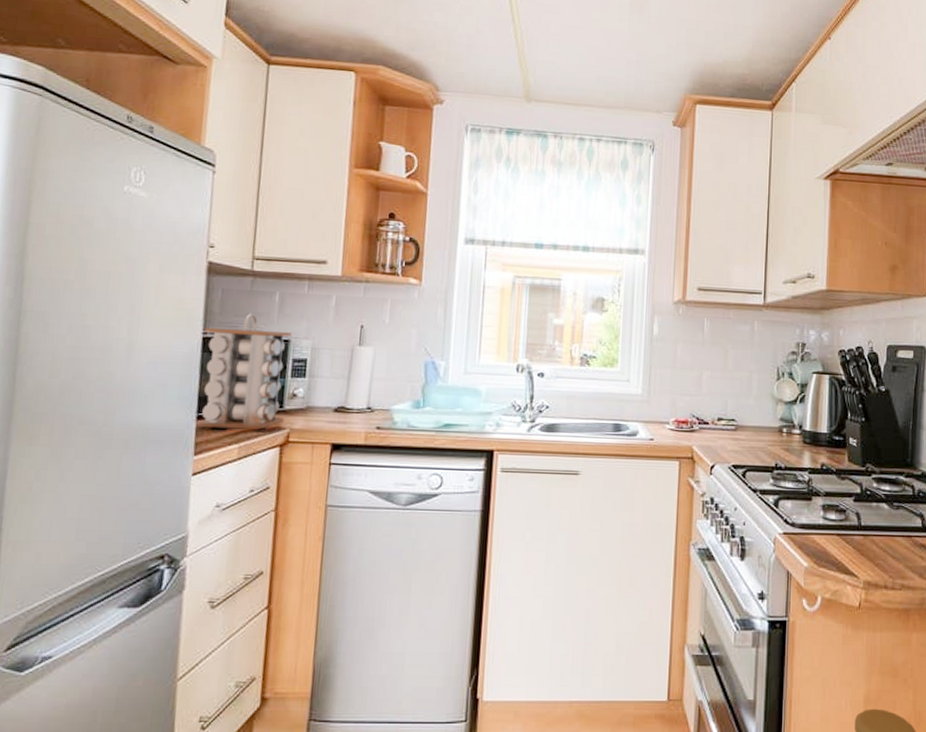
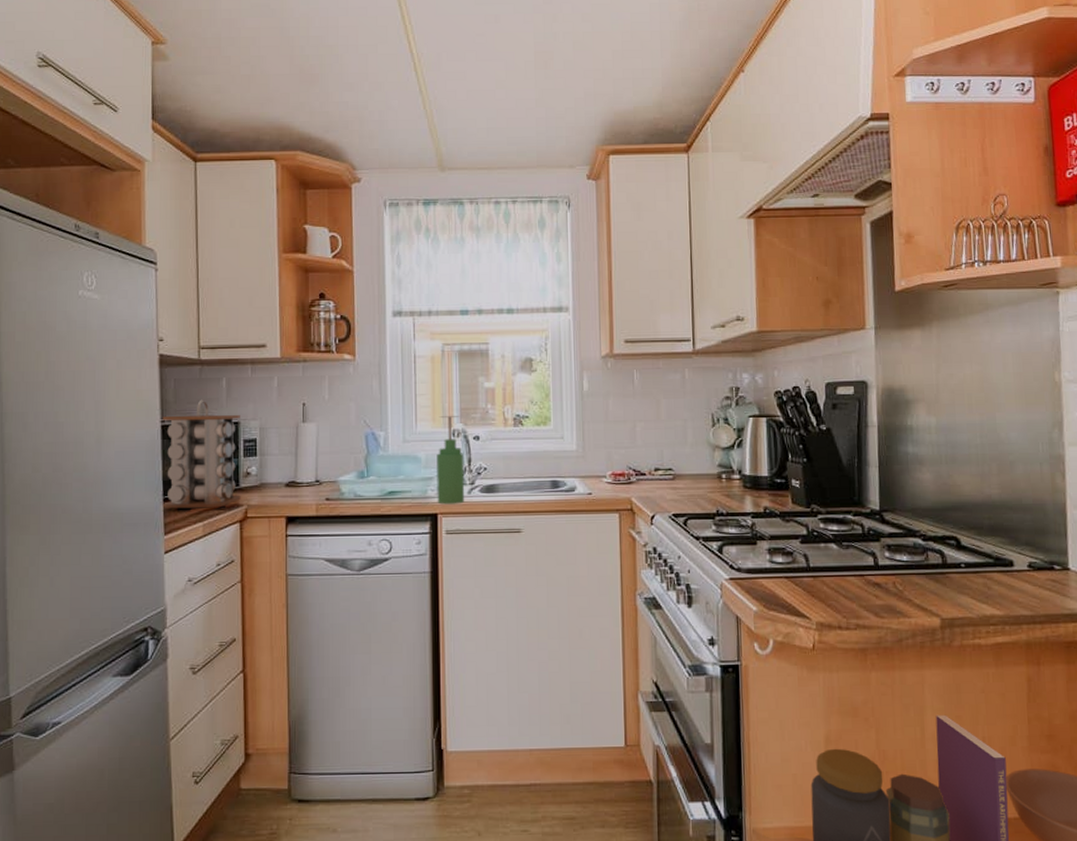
soap dispenser: none [494,350,526,442] -> present [436,416,465,505]

